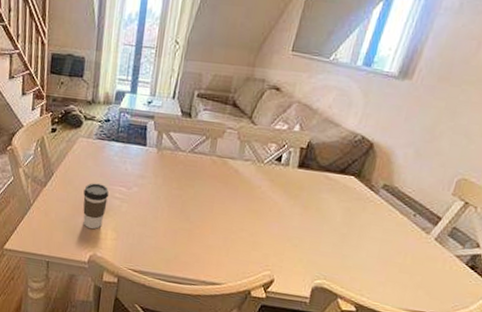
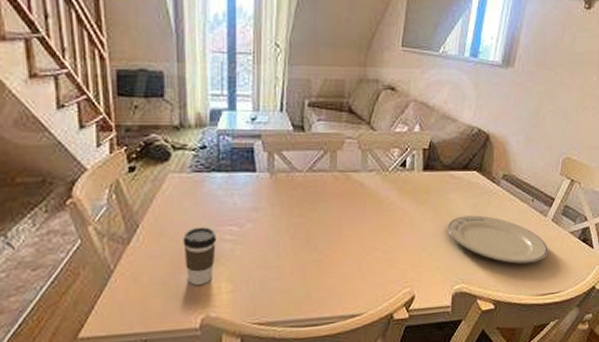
plate: none [315,216,427,278] -> present [447,215,548,264]

